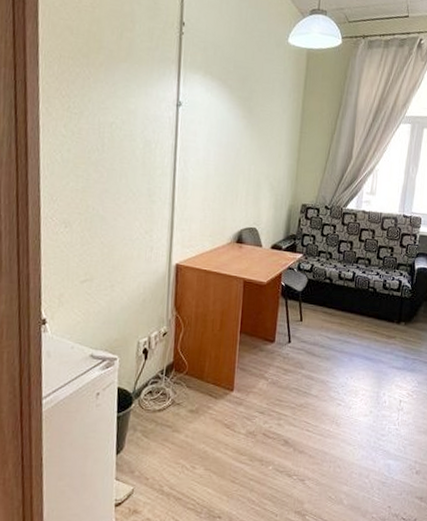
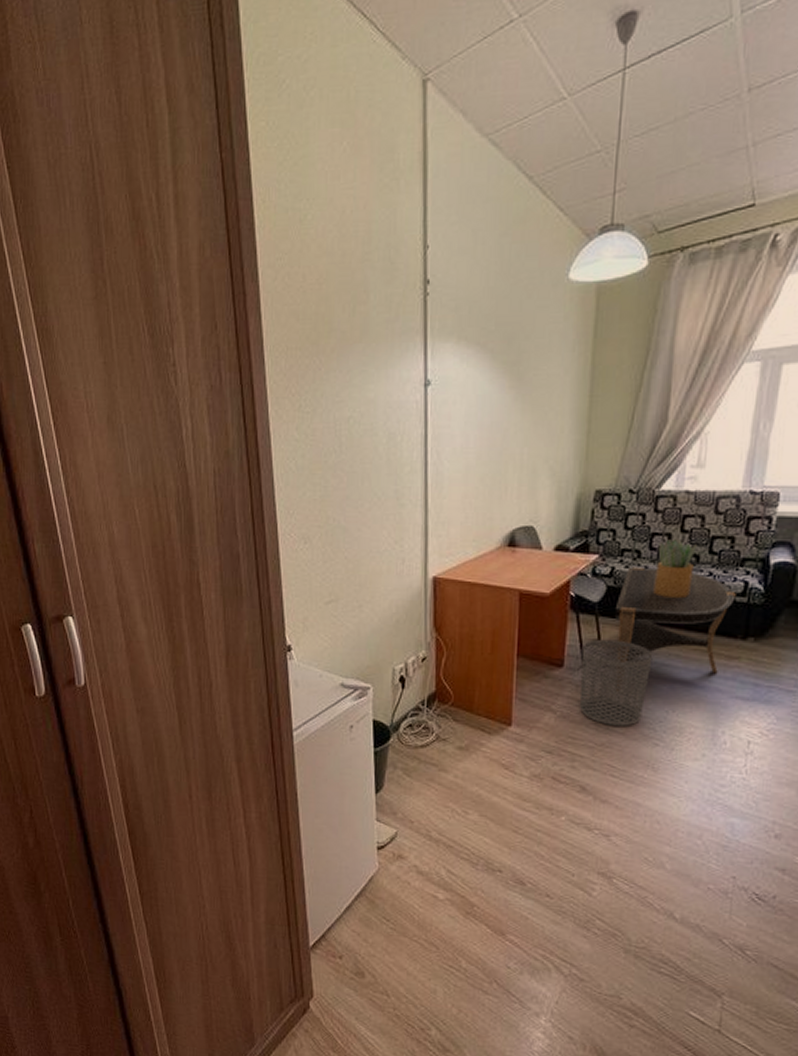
waste bin: none [285,320,339,390] -> present [579,639,653,726]
coffee table: none [311,265,394,362] -> present [614,567,736,691]
potted plant: none [340,245,369,291] -> present [653,538,697,598]

